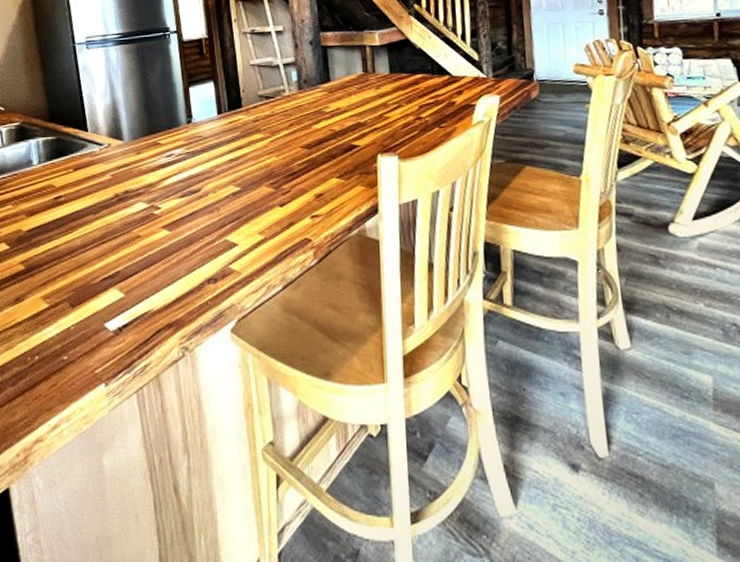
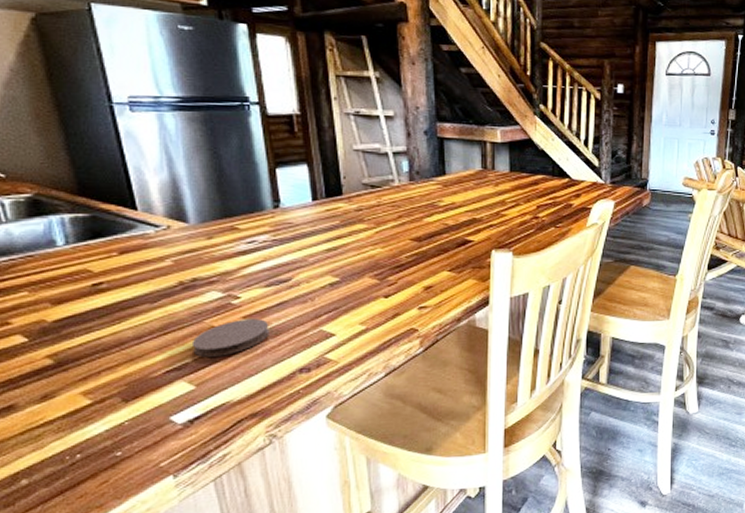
coaster: none [122,229,183,265] -> present [191,319,269,357]

